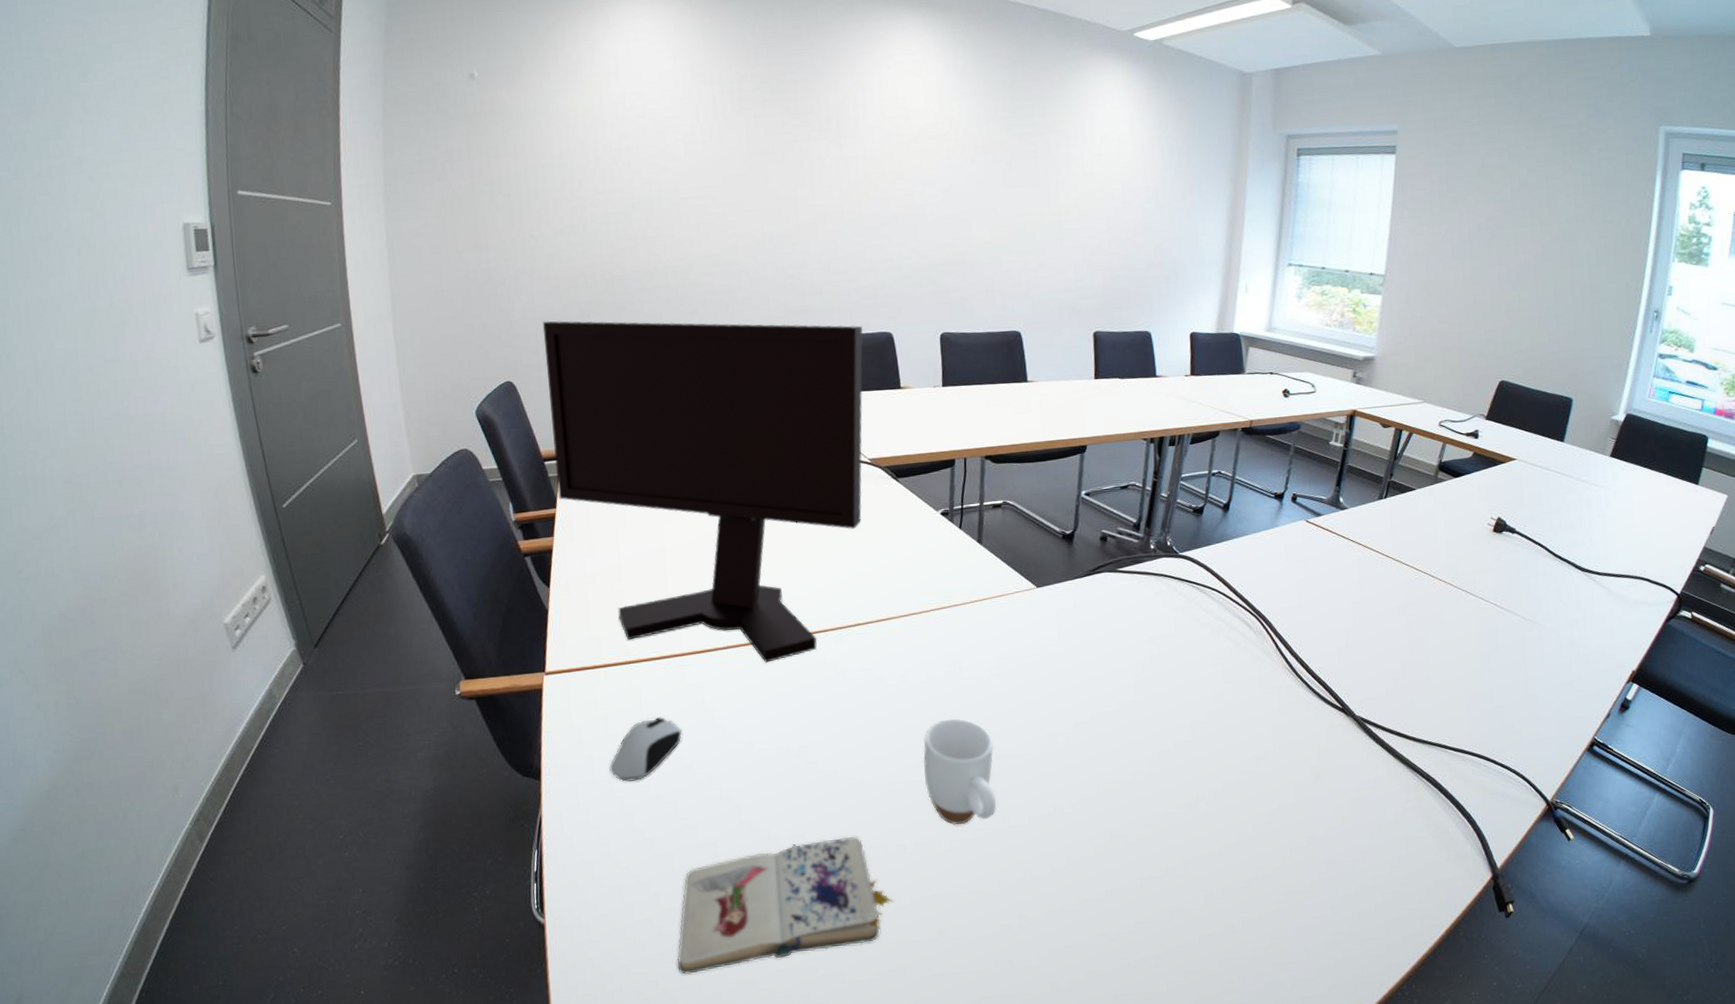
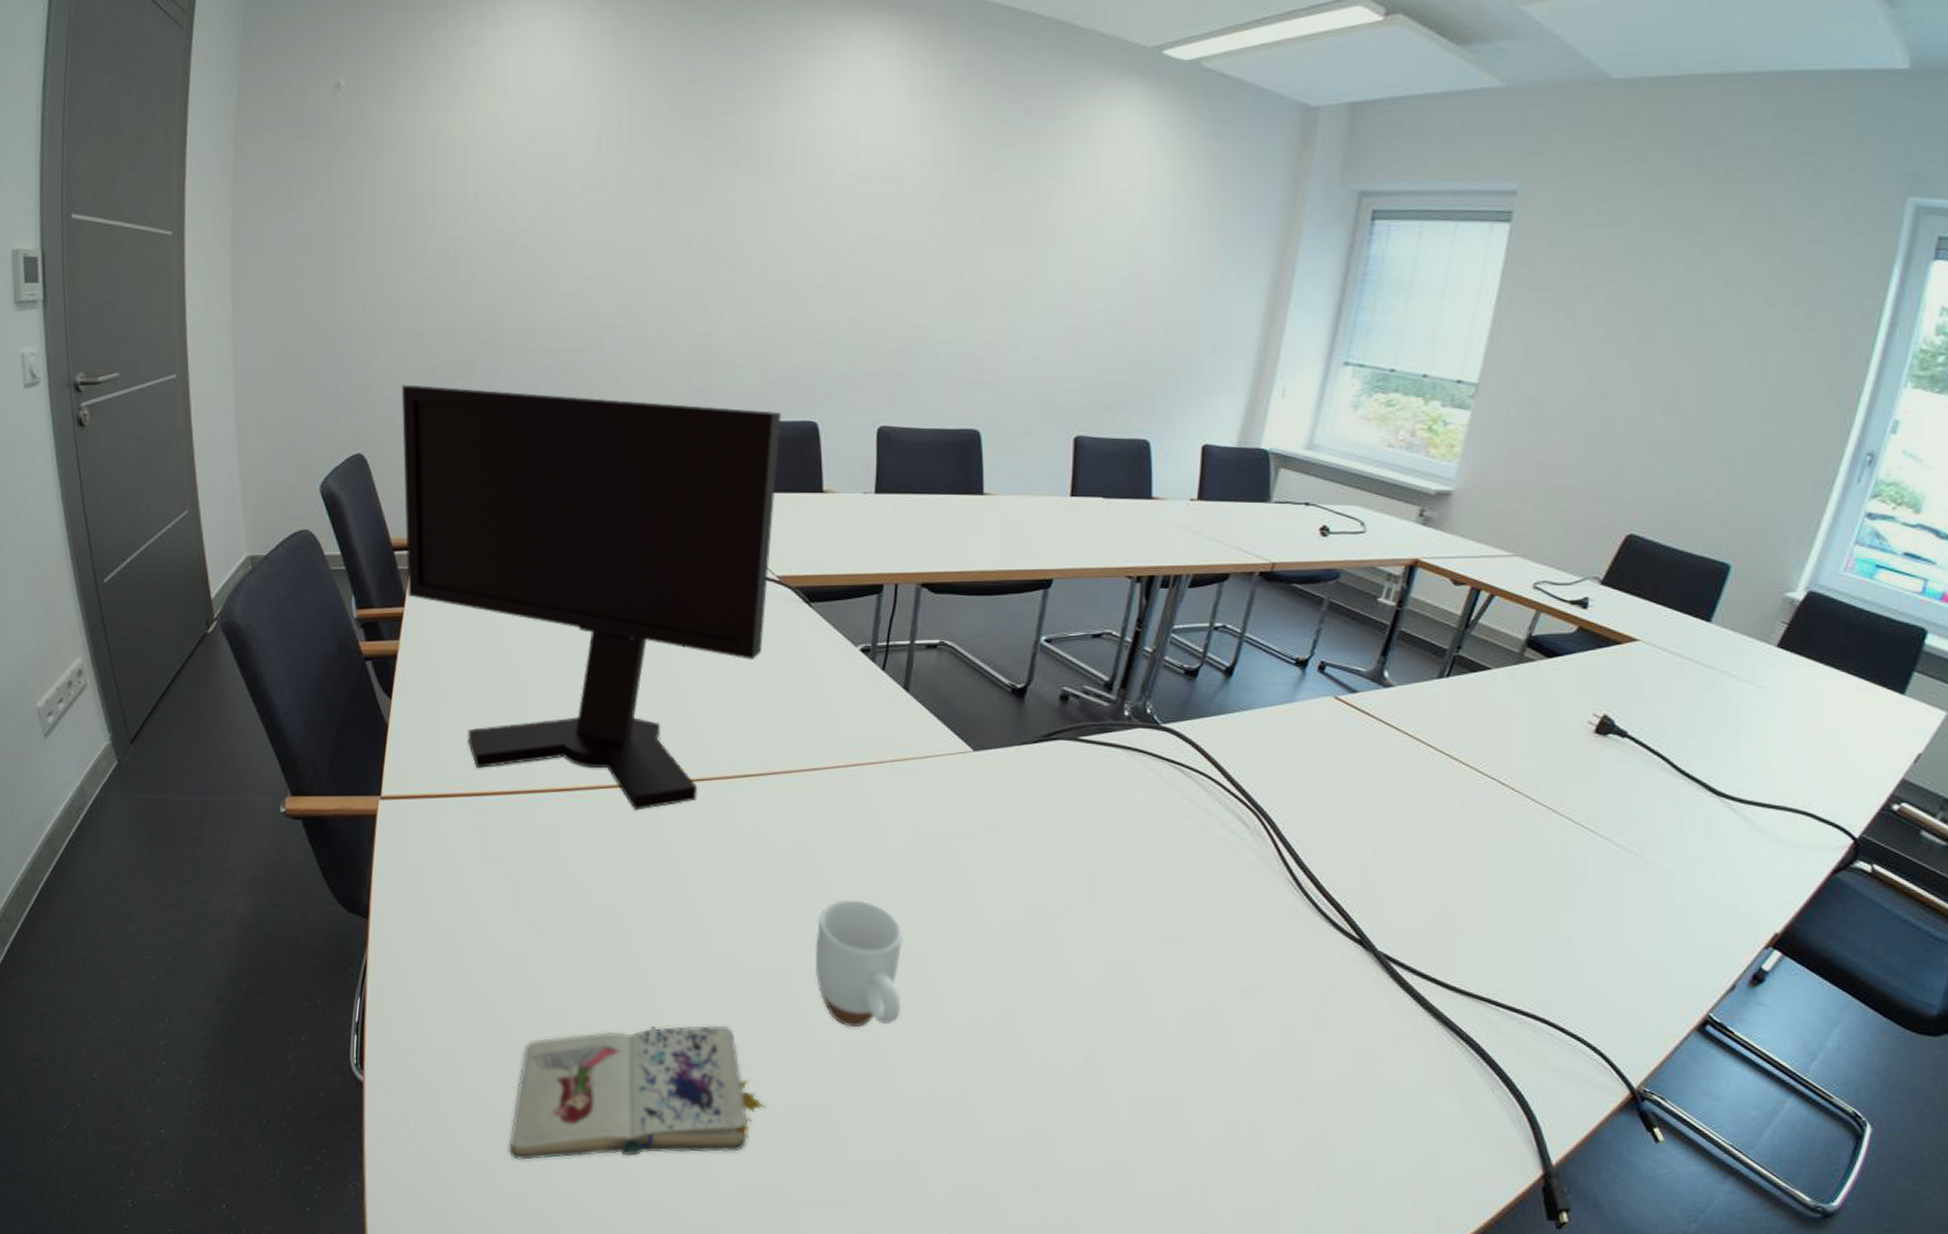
computer mouse: present [609,717,682,782] -> none [446,862,531,932]

